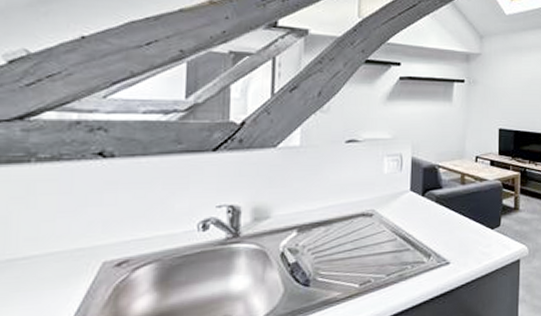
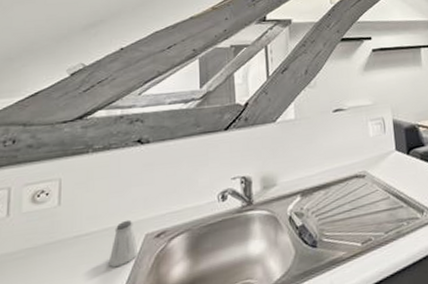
saltshaker: none [52,244,93,298] -> present [108,219,139,268]

